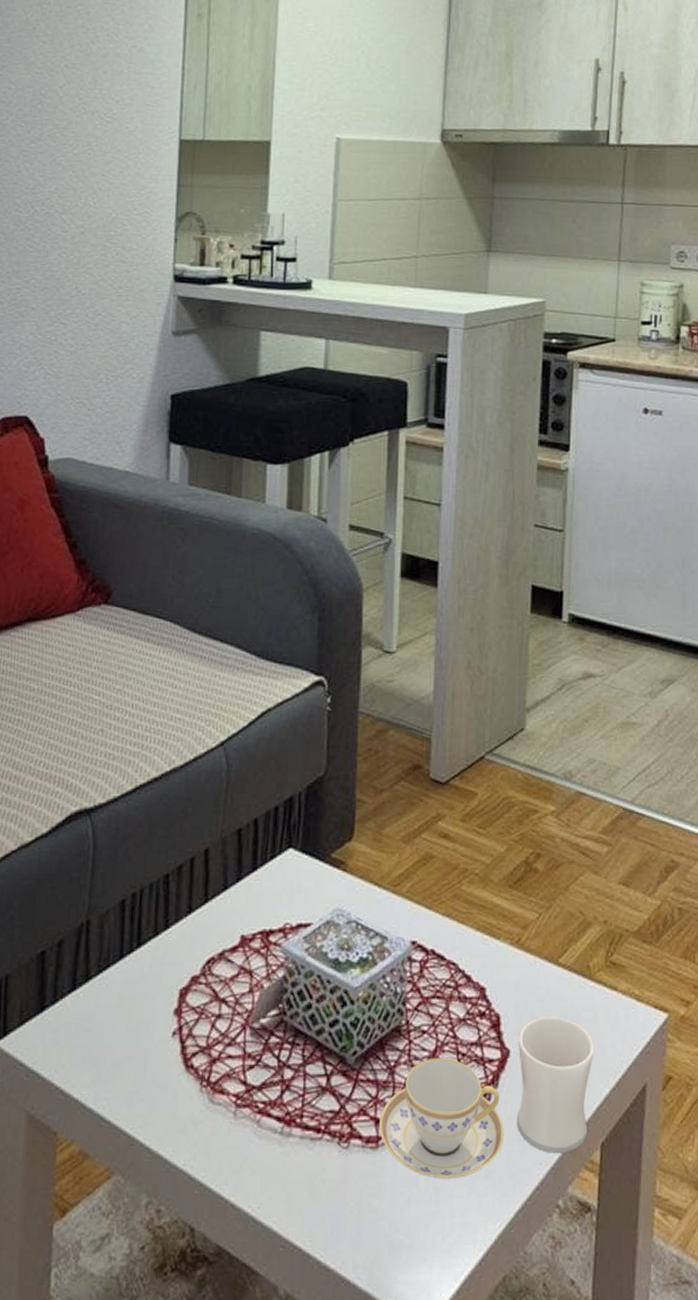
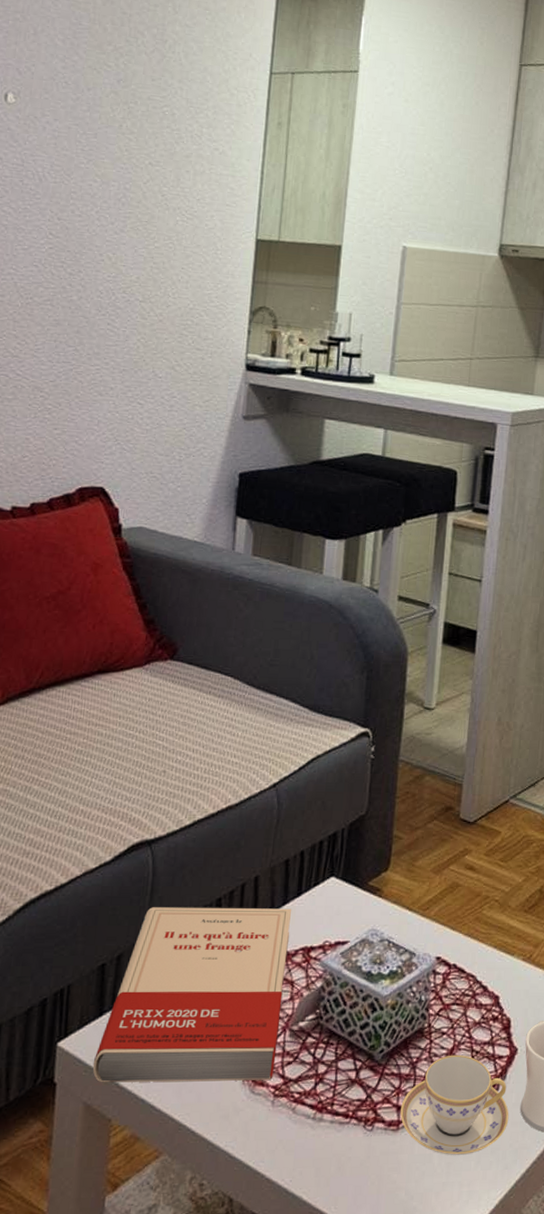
book: none [35,885,247,1090] -> present [93,907,292,1083]

